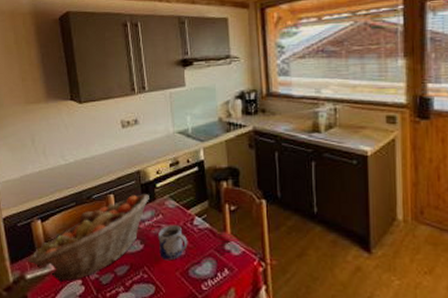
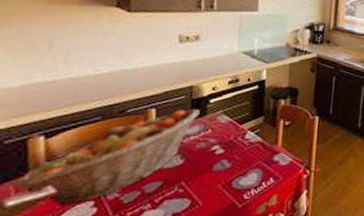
mug: present [158,225,188,261] -> none [202,139,236,174]

